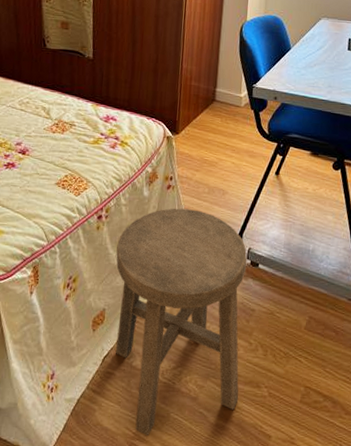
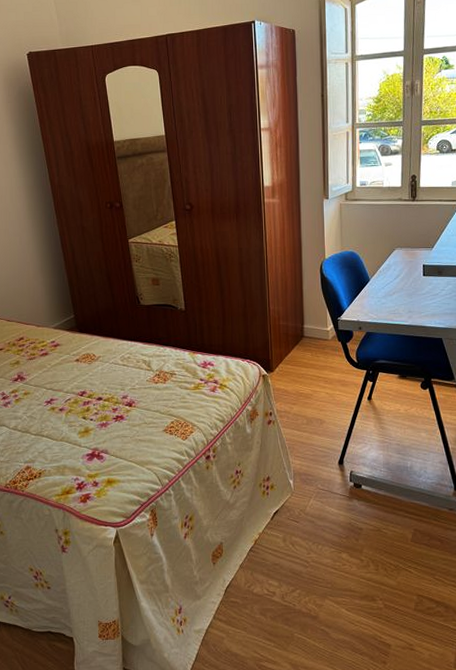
stool: present [115,208,247,435] -> none [227,441,357,656]

